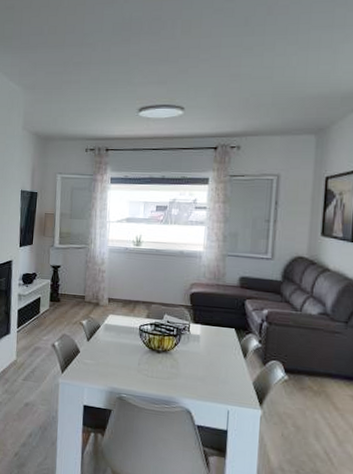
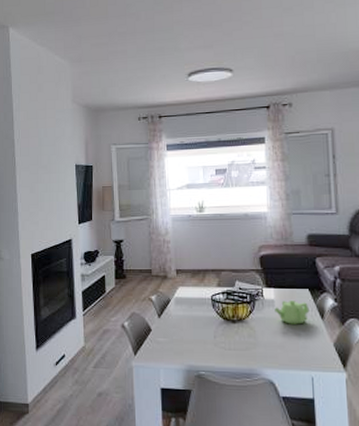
teapot: none [199,337,234,361] -> present [274,300,310,325]

